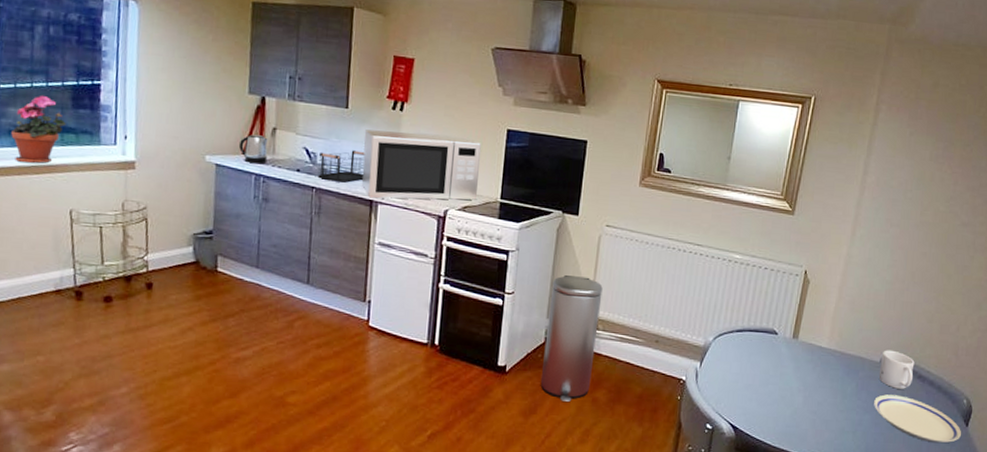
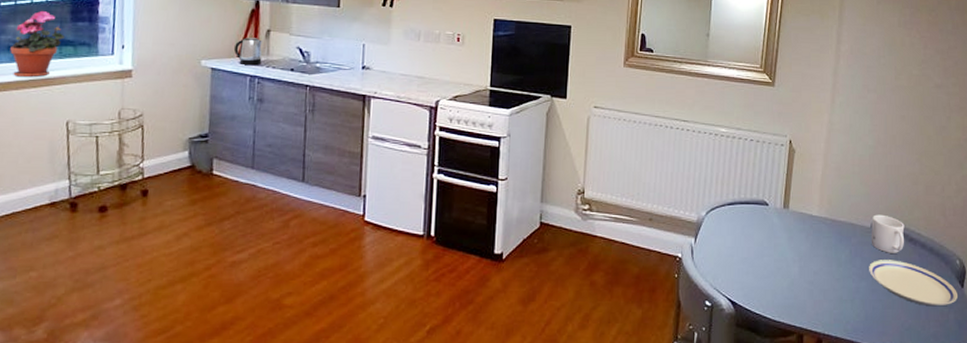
dish rack: present [317,150,365,184] -> none [311,47,357,80]
microwave: present [361,129,481,200] -> none [354,26,469,93]
pedal bin: present [540,275,603,403] -> none [537,158,594,288]

